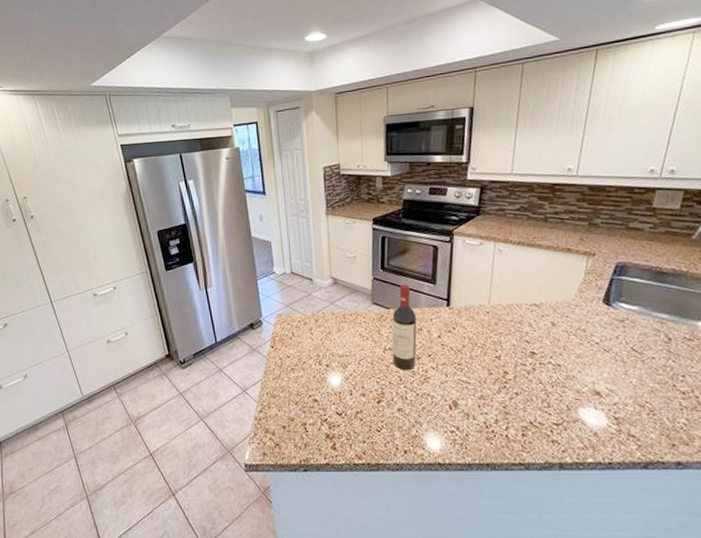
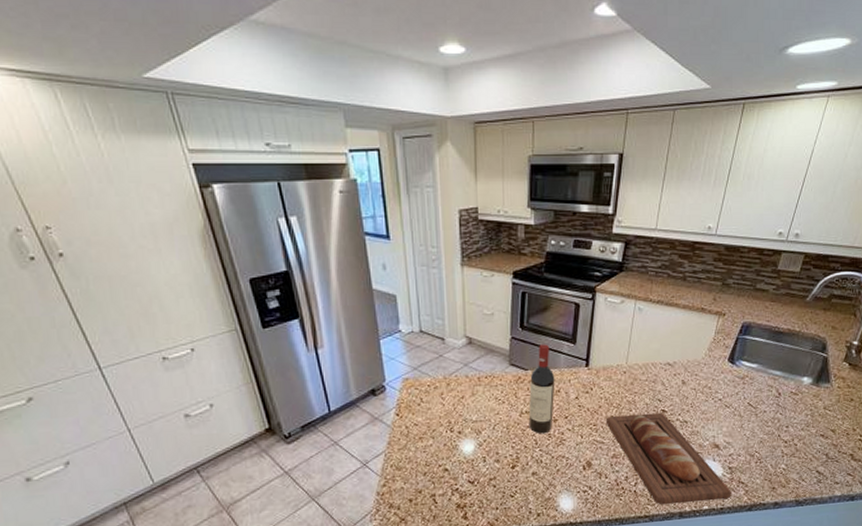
bread loaf: none [471,354,621,453] -> present [607,412,731,504]

